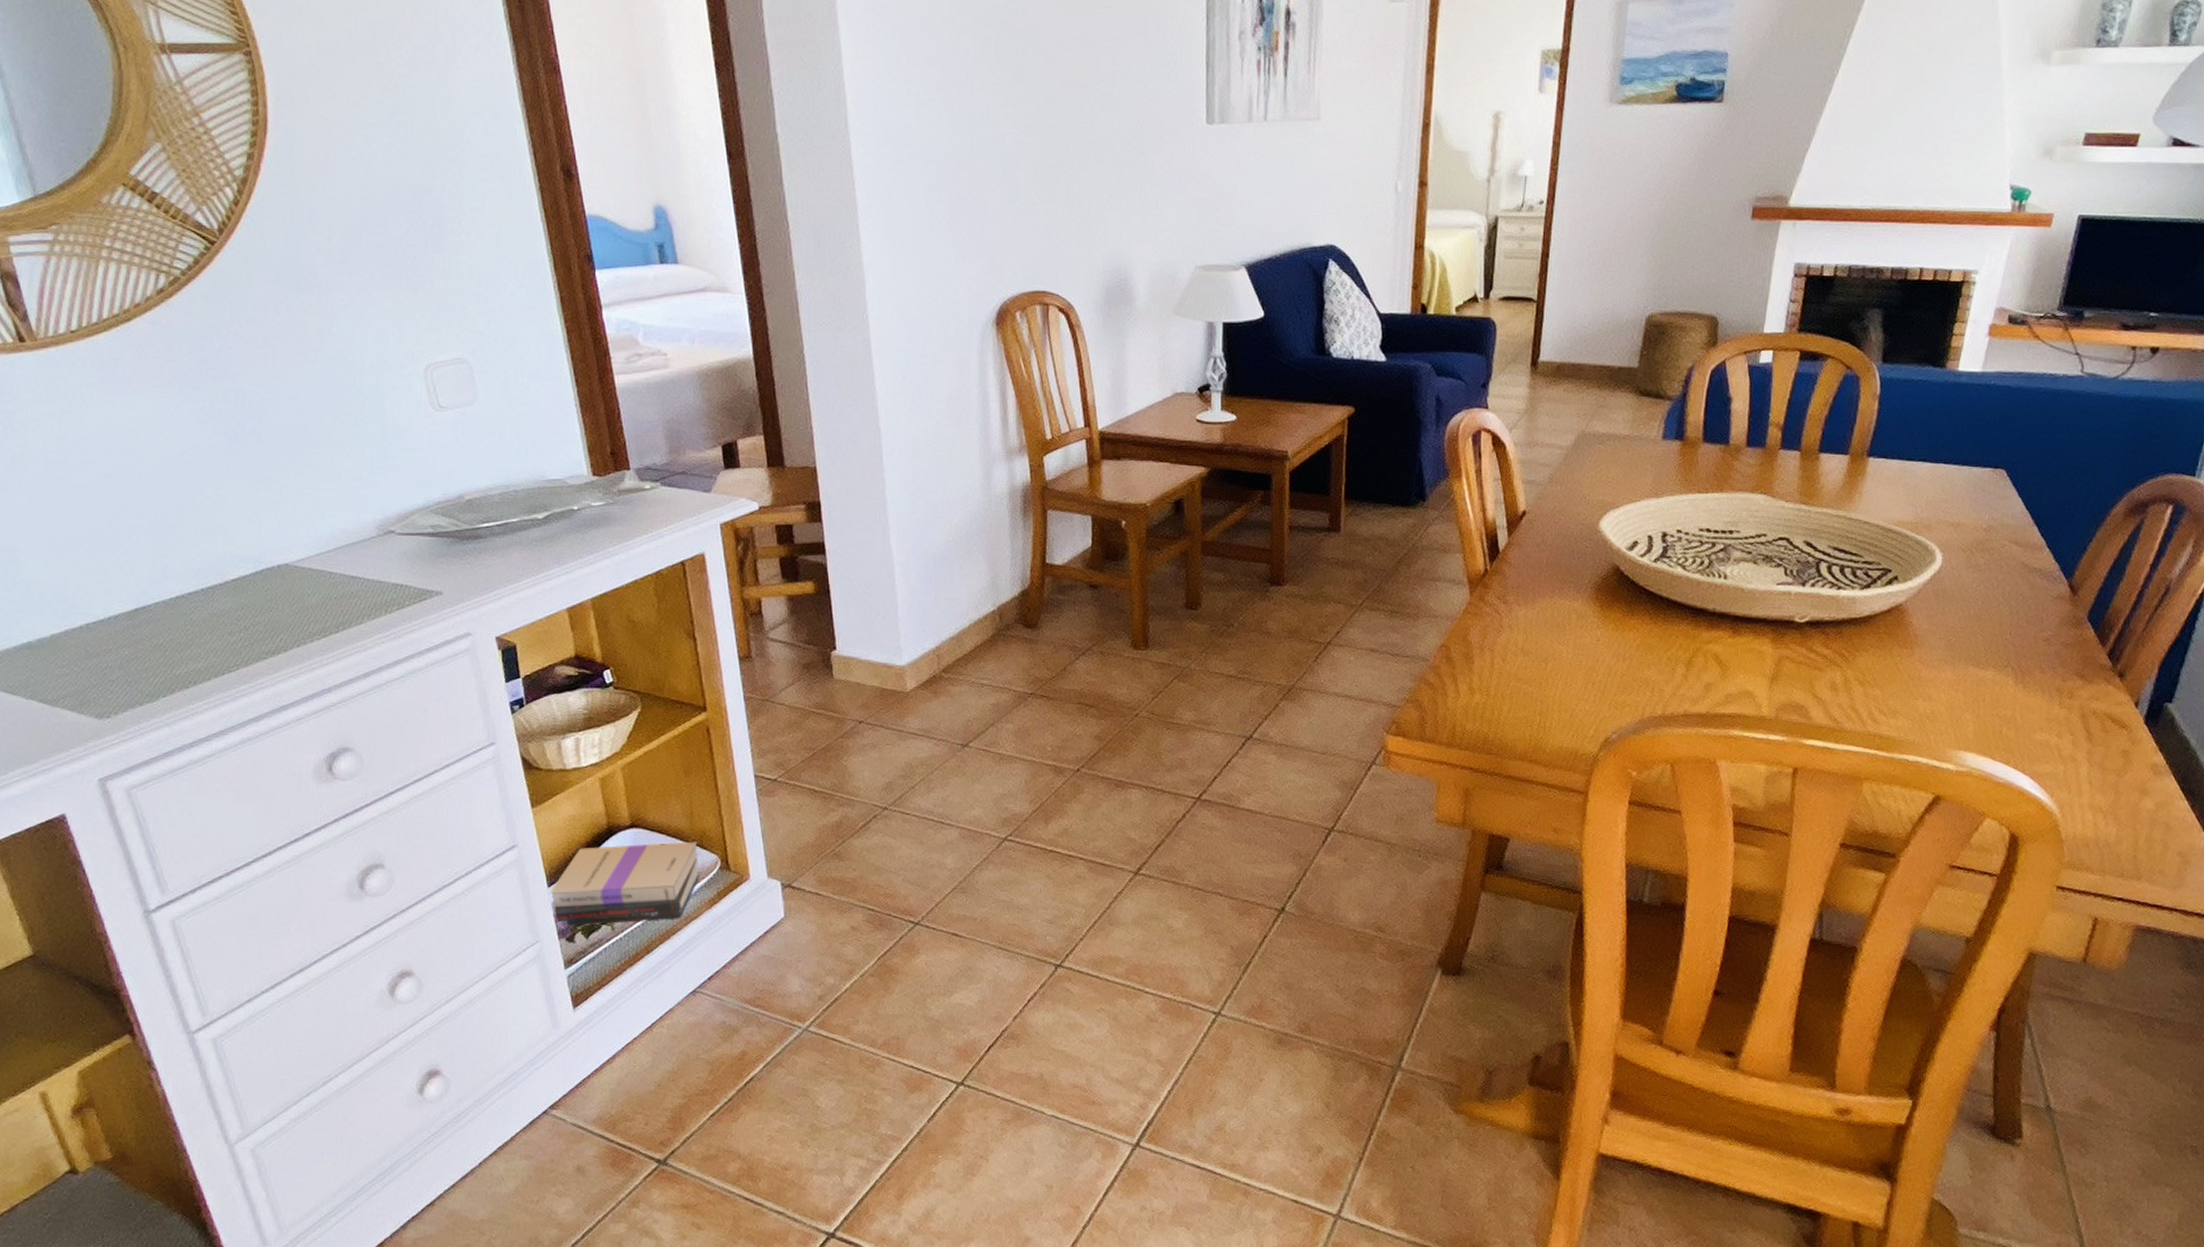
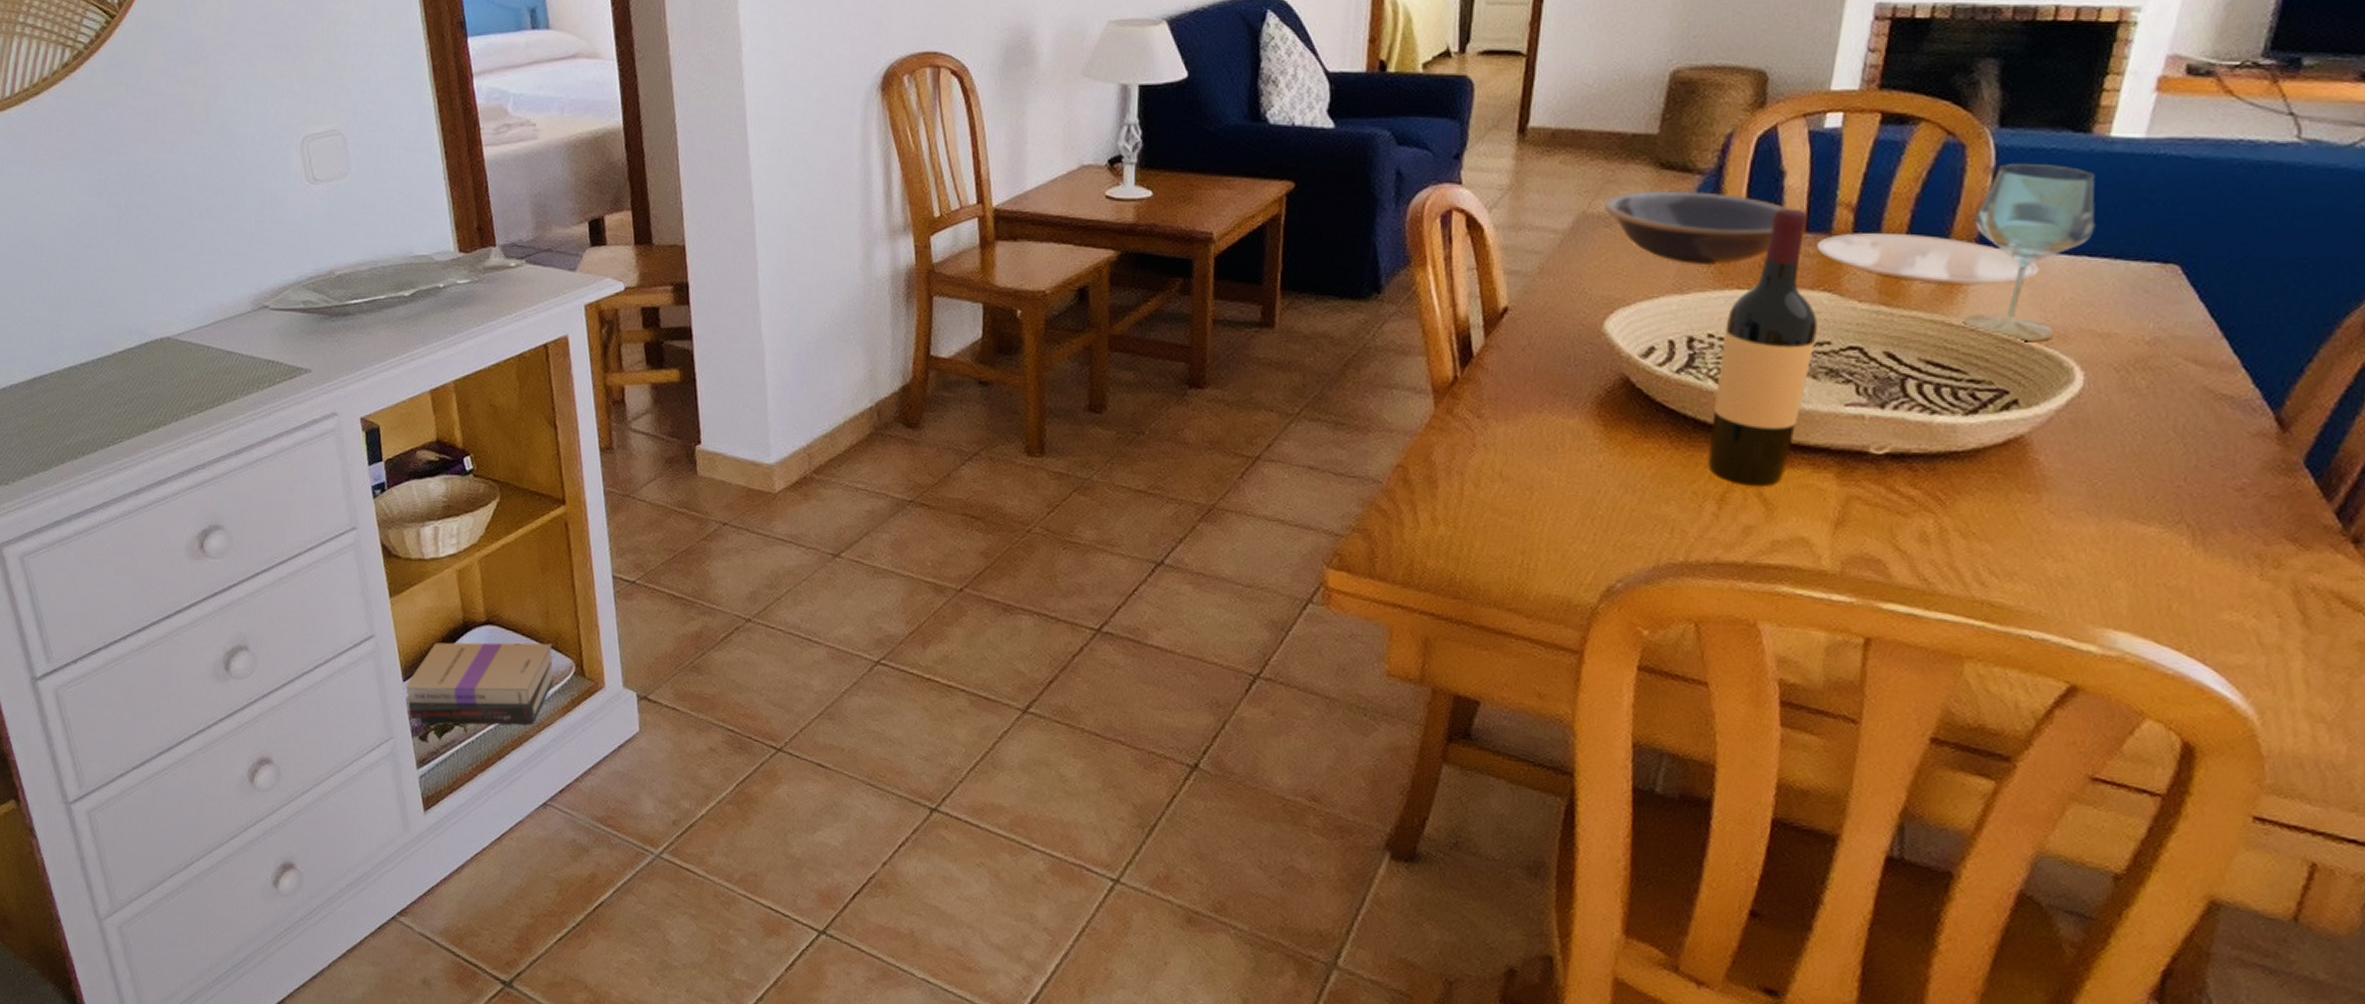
bowl: none [1598,413,1735,475] -> present [1604,190,1790,266]
wine bottle: none [1678,427,1757,653] -> present [1707,208,1818,488]
plate: none [1756,447,1911,487] -> present [1817,233,2039,285]
wine glass: none [1859,392,1949,530] -> present [1963,164,2096,341]

